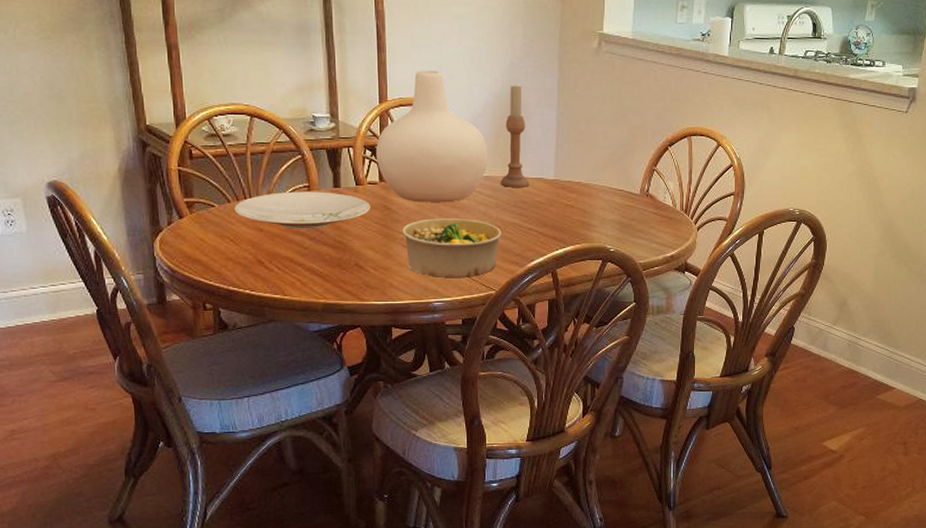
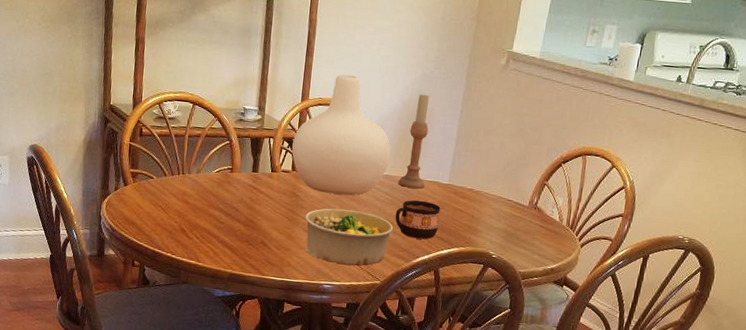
plate: present [234,191,371,229] -> none [168,171,281,207]
cup: none [502,200,550,241] -> present [395,200,441,240]

